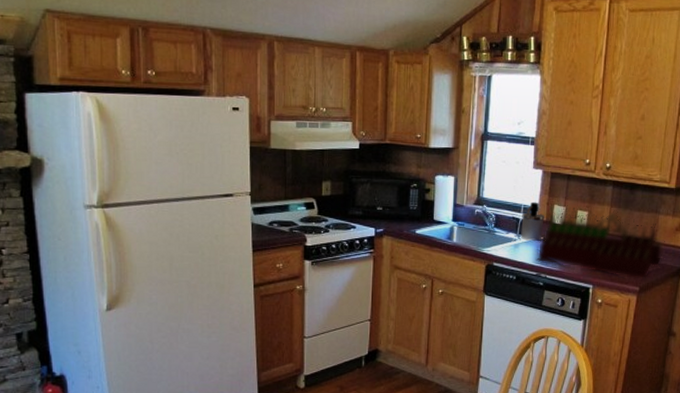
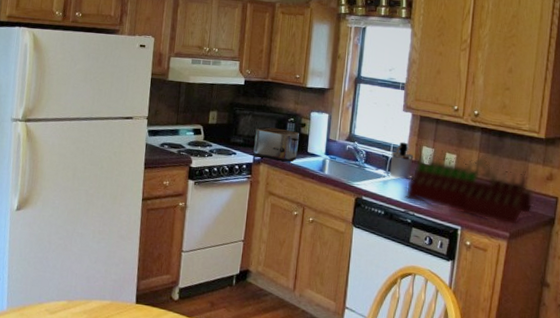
toaster: none [375,195,425,234] -> present [253,126,300,163]

